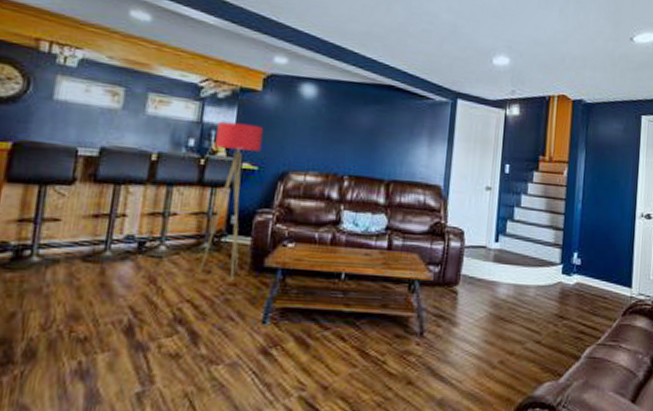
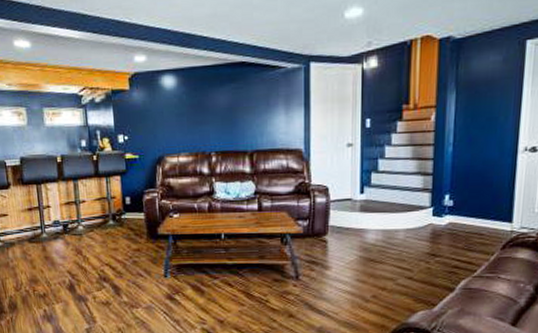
floor lamp: present [199,121,264,281] -> none [100,120,139,248]

